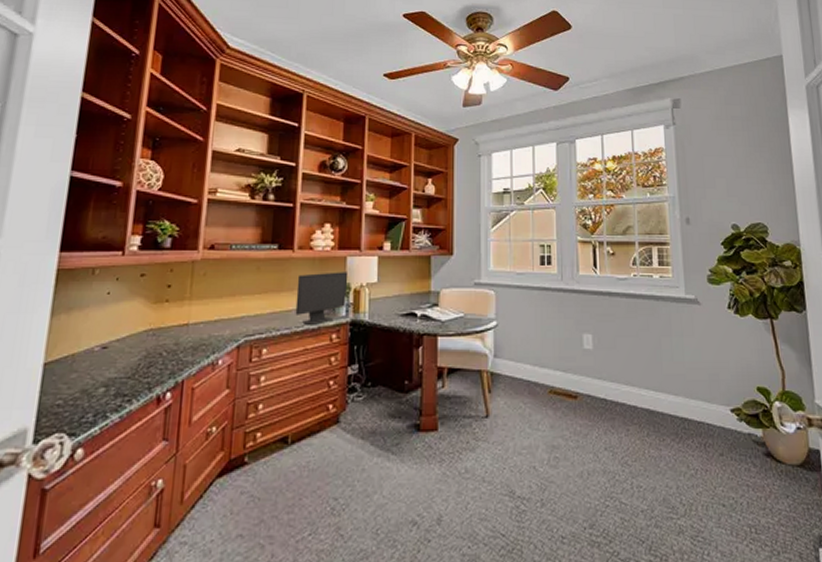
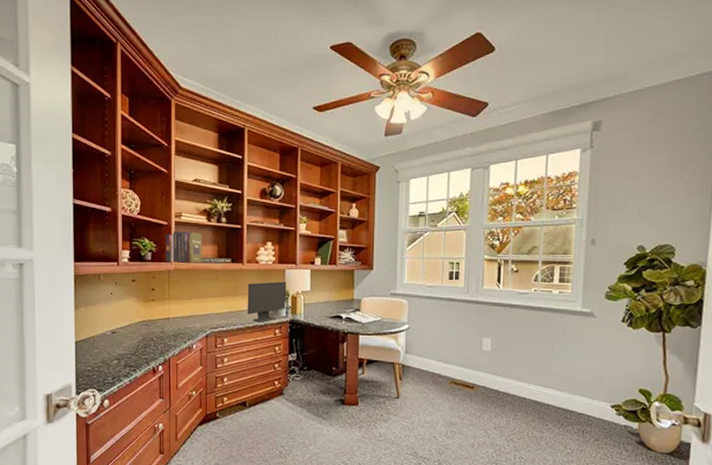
books: none [190,211,242,251] -> present [165,231,202,263]

